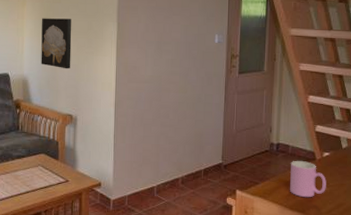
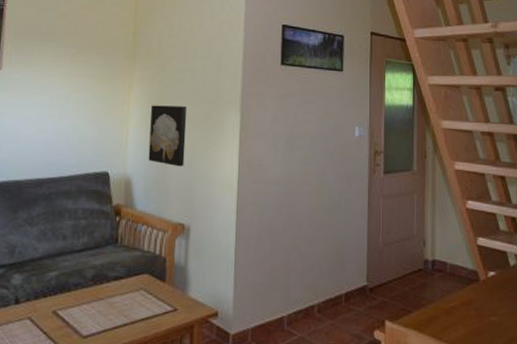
cup: present [289,161,326,198] -> none [449,282,494,330]

